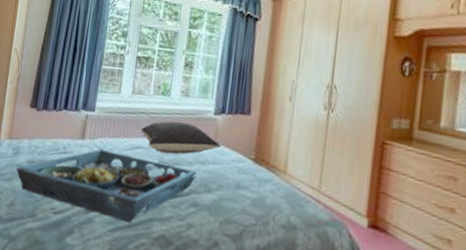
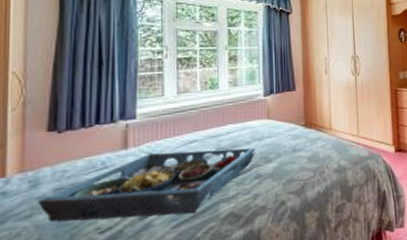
pillow: present [140,121,221,155] -> none [192,109,274,141]

